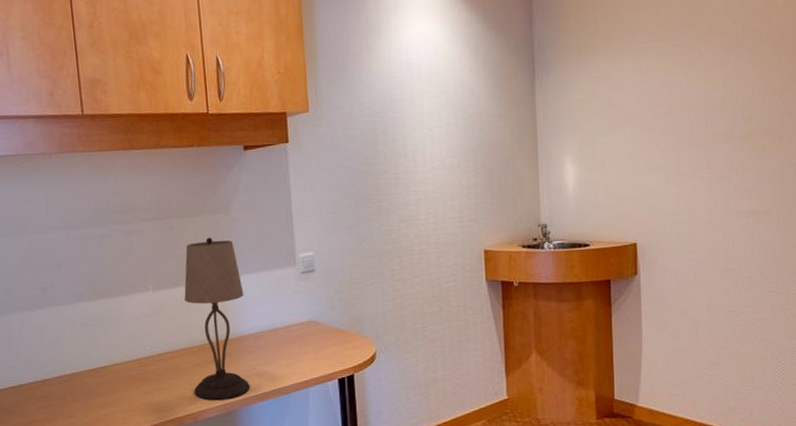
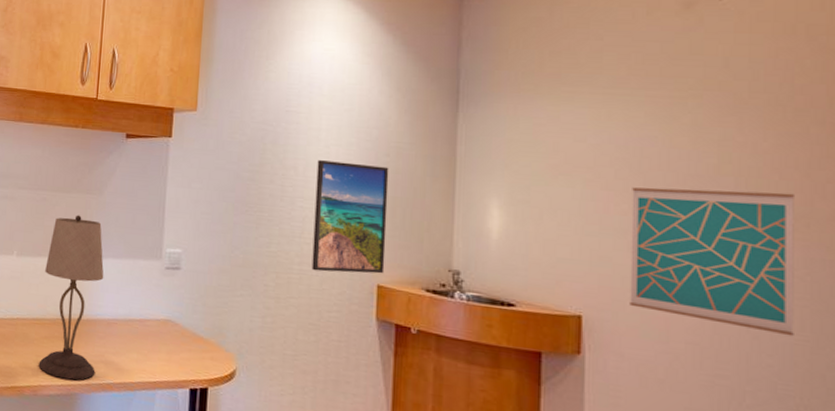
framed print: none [424,141,489,248] -> present [311,160,389,274]
wall art: none [666,114,773,229] -> present [630,187,794,337]

